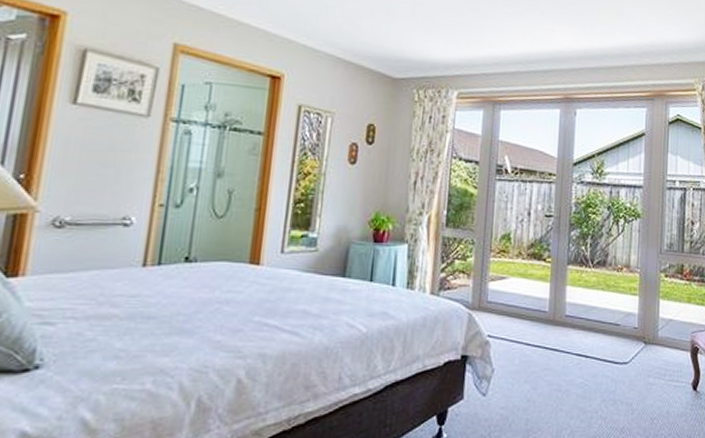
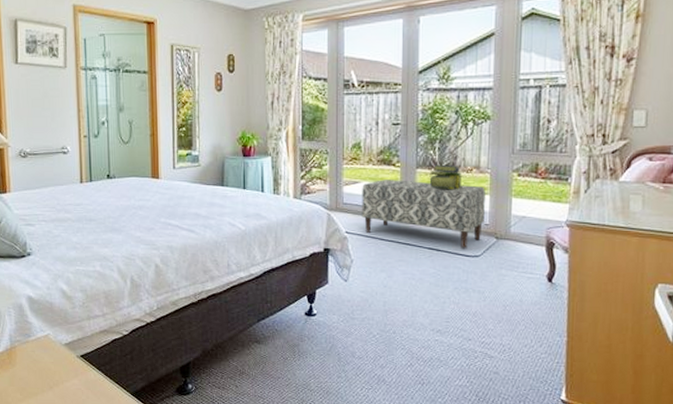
bench: none [507,276,635,355] -> present [362,180,485,249]
stack of books: none [580,261,613,289] -> present [429,164,463,189]

